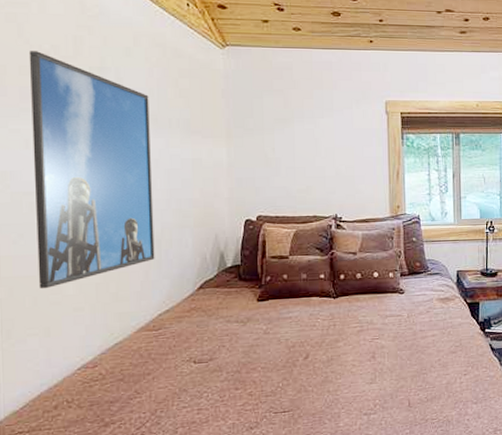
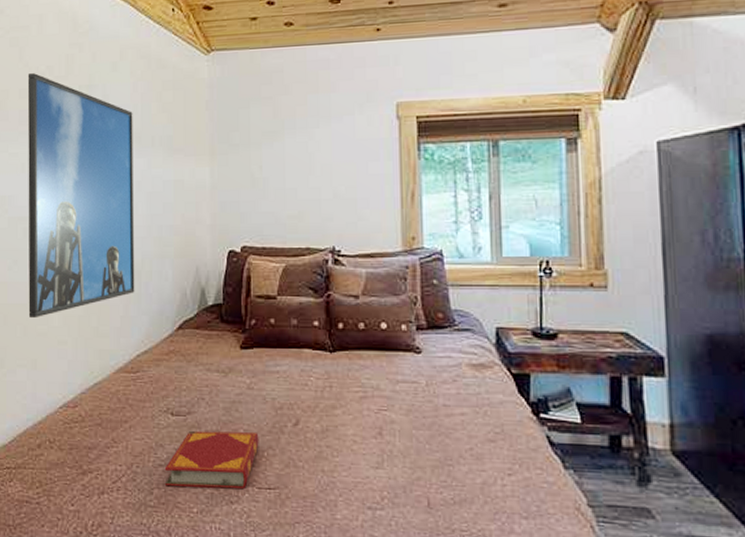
hardback book: none [188,369,275,424] -> present [164,430,259,489]

